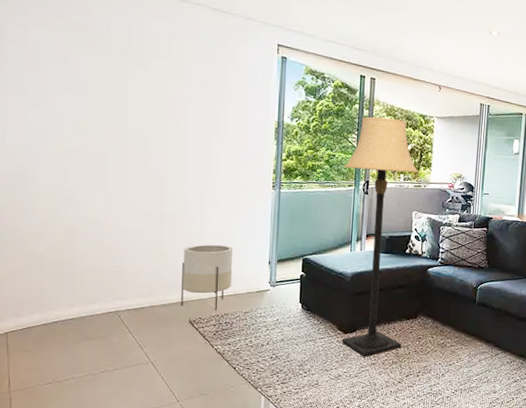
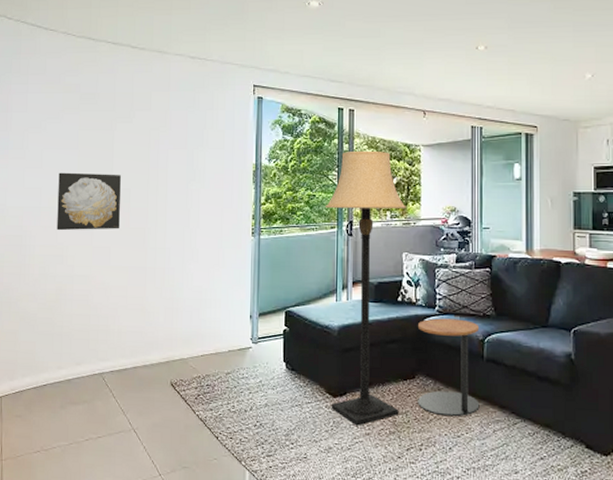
wall art: none [65,113,136,175] -> present [57,172,121,231]
planter: present [181,244,234,311] -> none [163,298,214,371]
side table: none [418,268,474,350] -> present [418,318,480,417]

